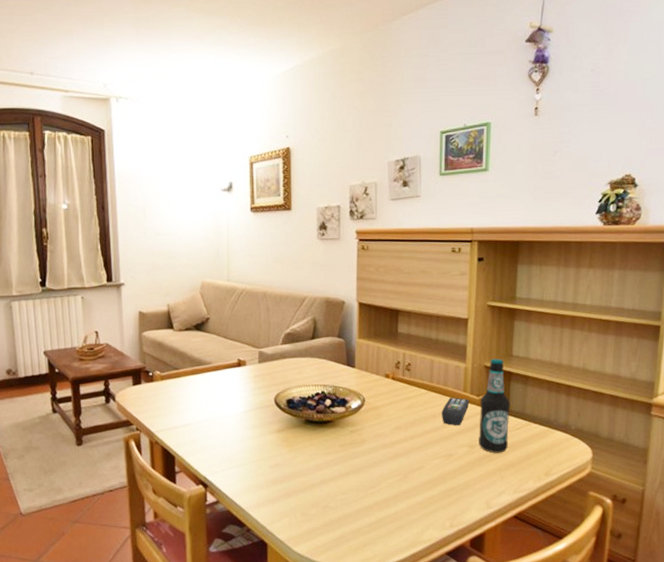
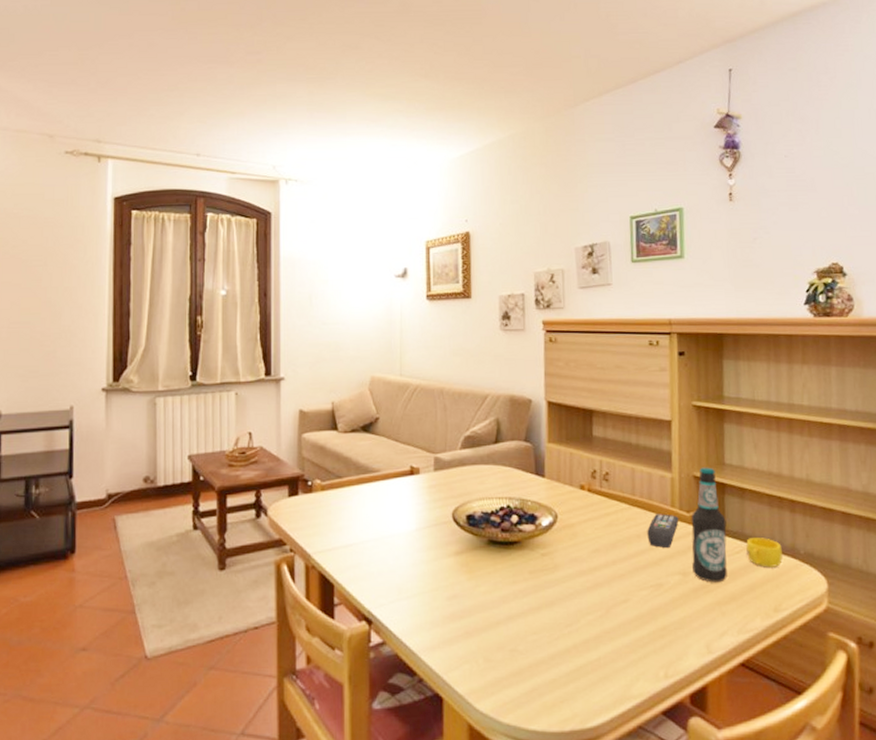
cup: none [526,417,556,441] -> present [746,538,783,568]

